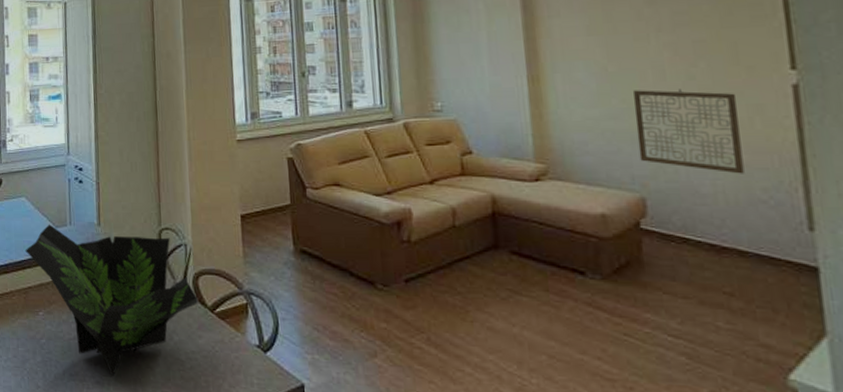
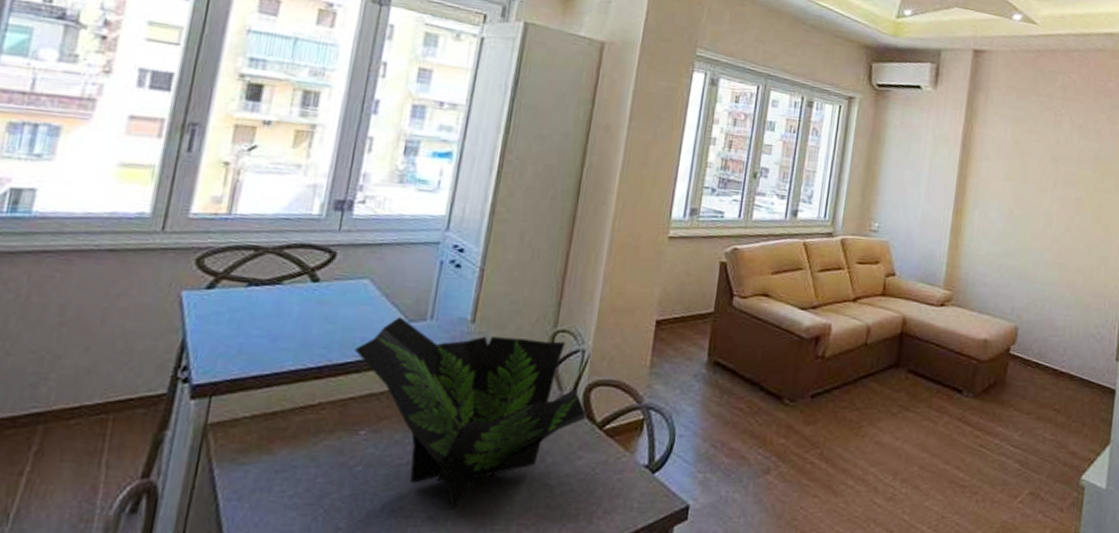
wall art: present [633,89,745,174] -> none [1020,234,1094,313]

